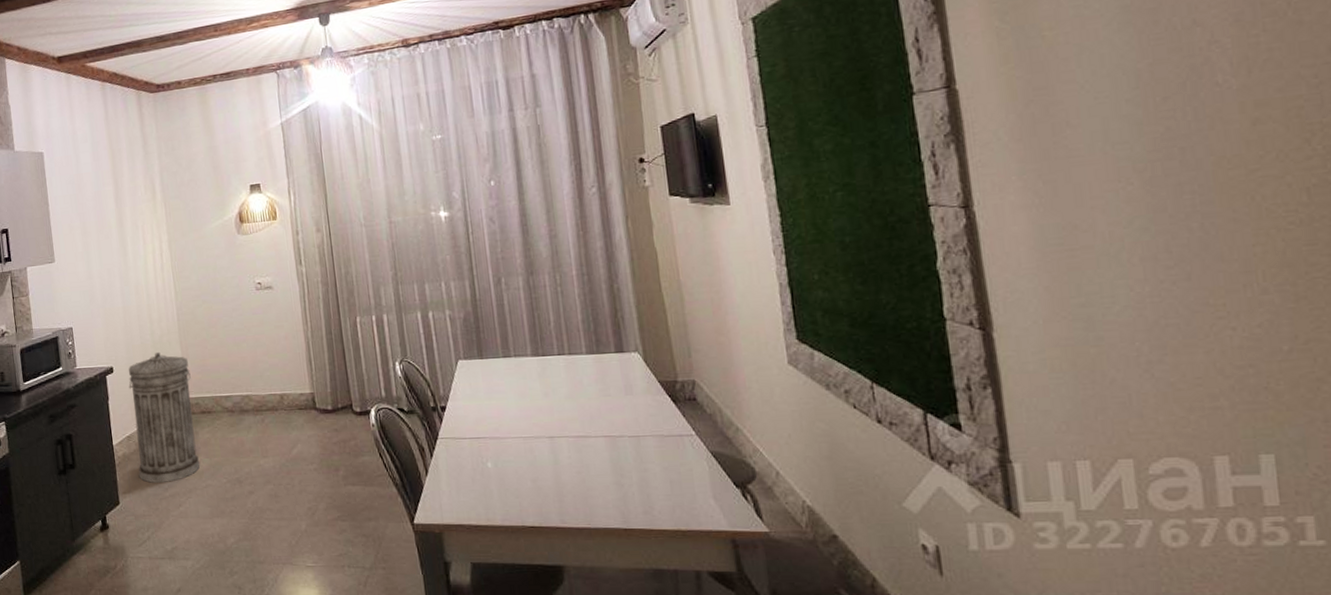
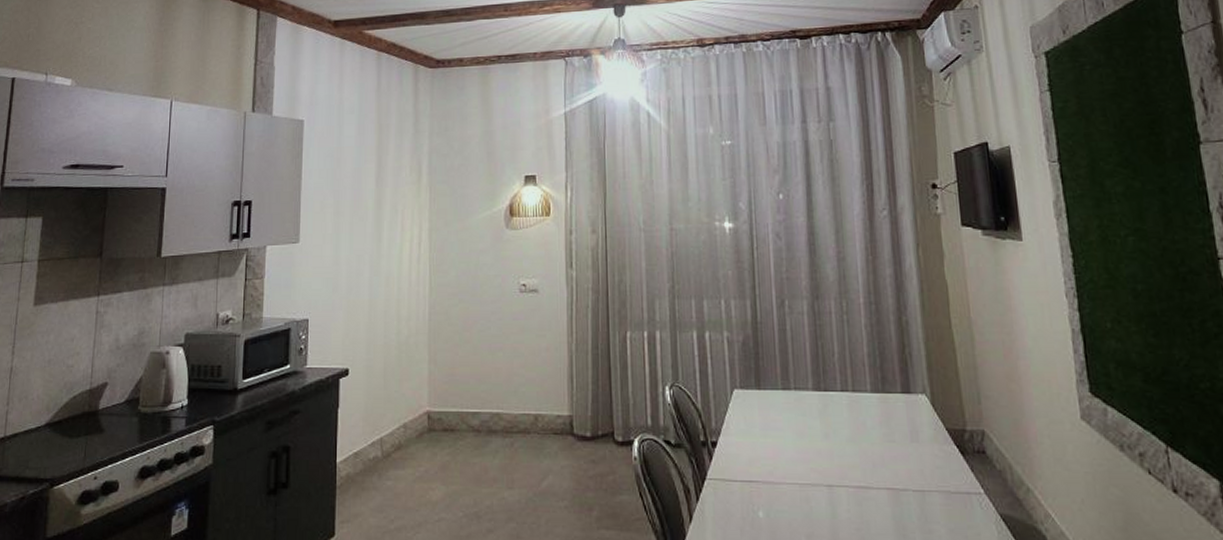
trash can: present [128,351,200,483] -> none [362,354,436,512]

